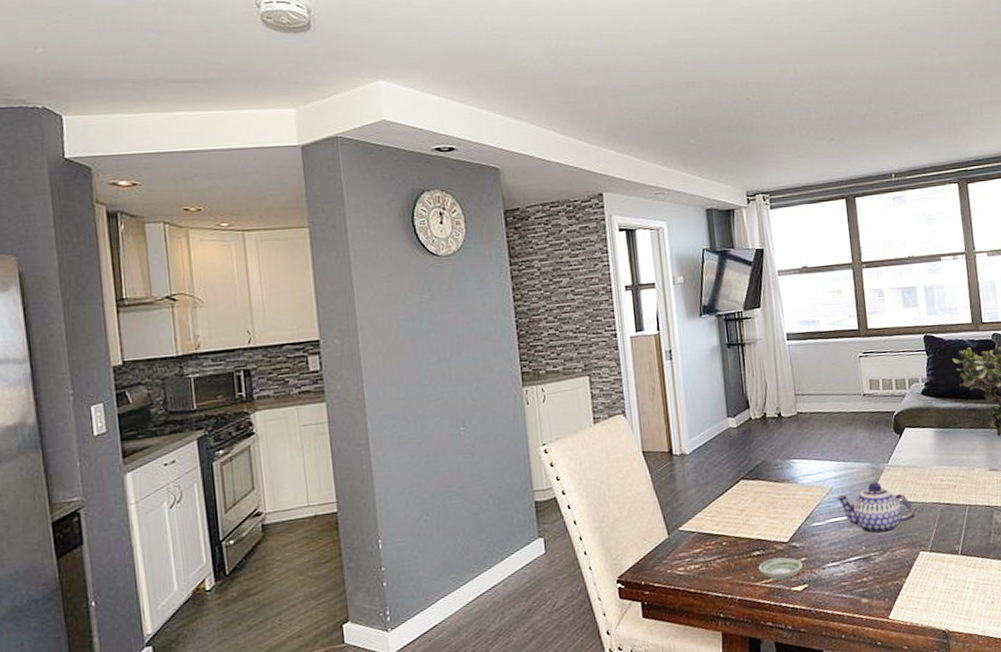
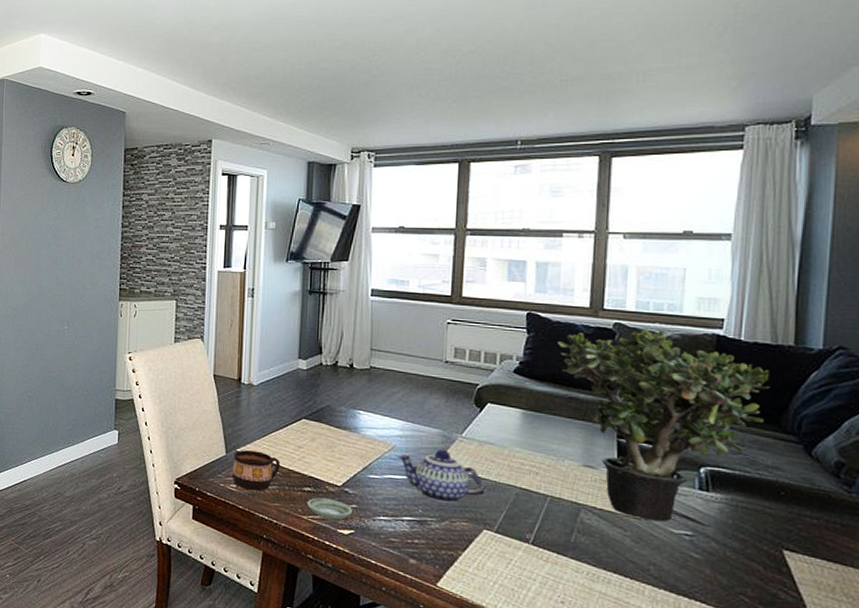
cup: none [676,524,727,571] -> present [231,450,281,492]

